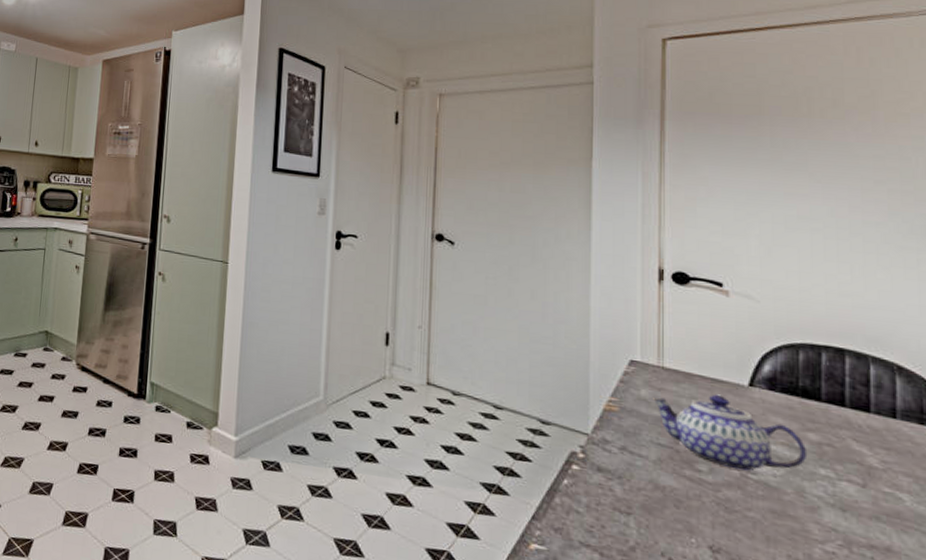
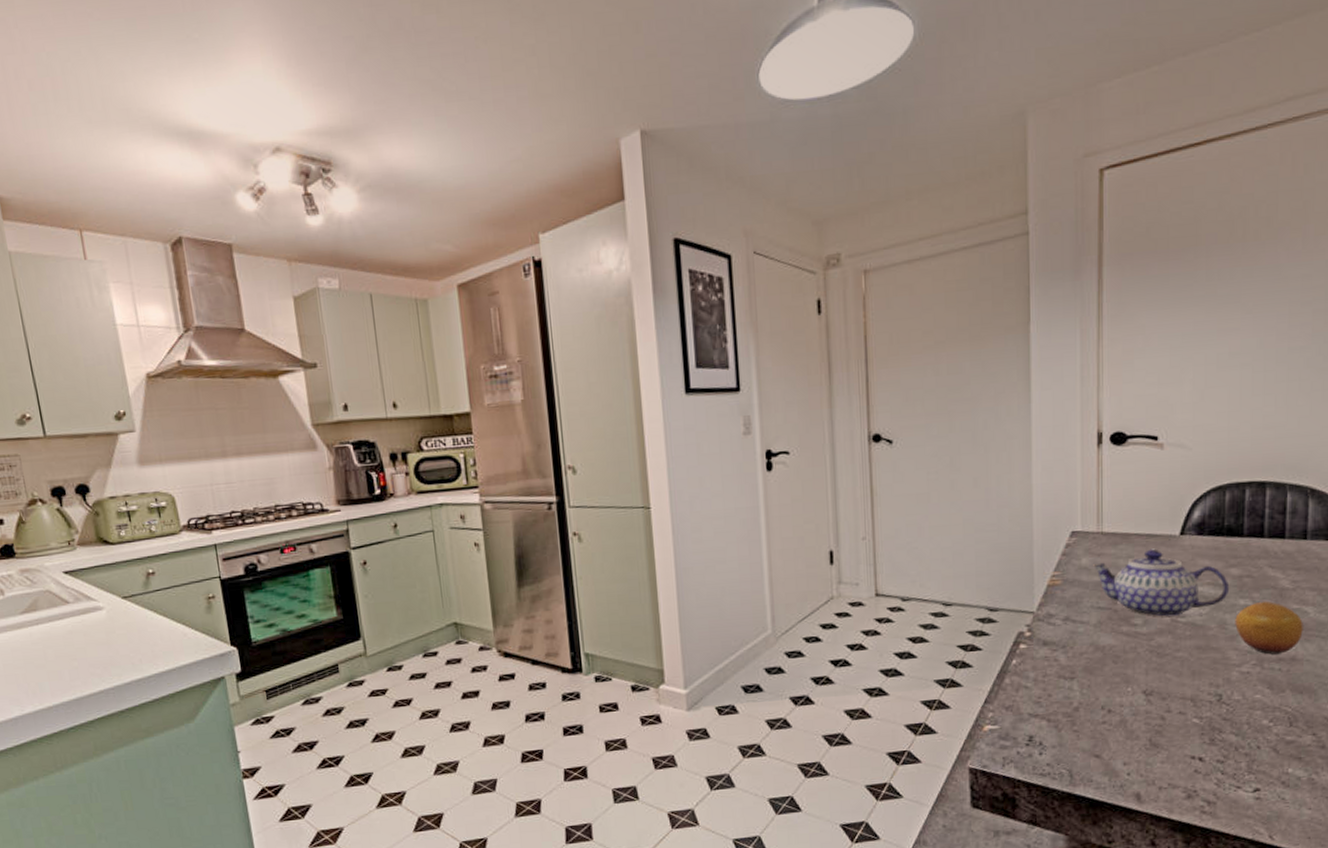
fruit: none [815,475,899,541] -> present [1235,601,1303,655]

